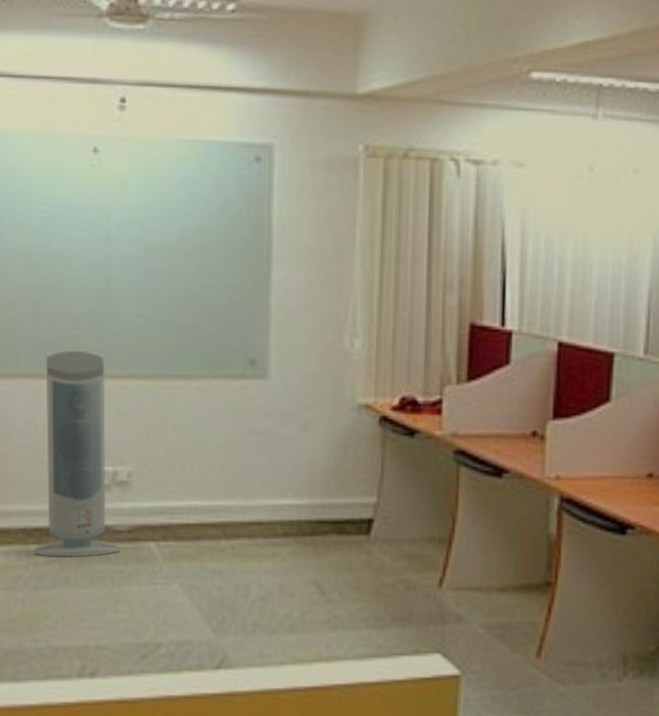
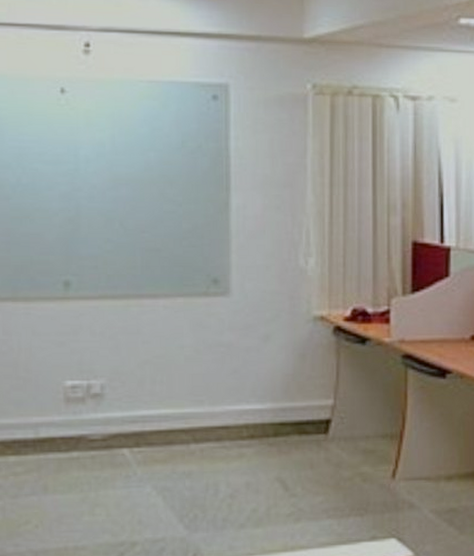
air purifier: present [34,350,119,558] -> none [13,274,95,467]

